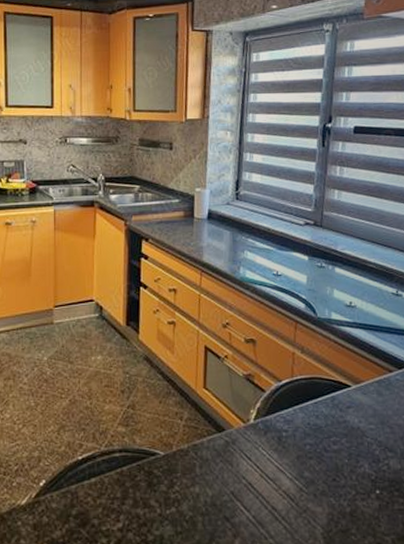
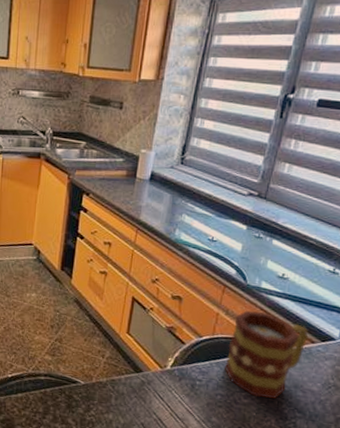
mug: none [308,345,385,441] -> present [224,310,309,399]

